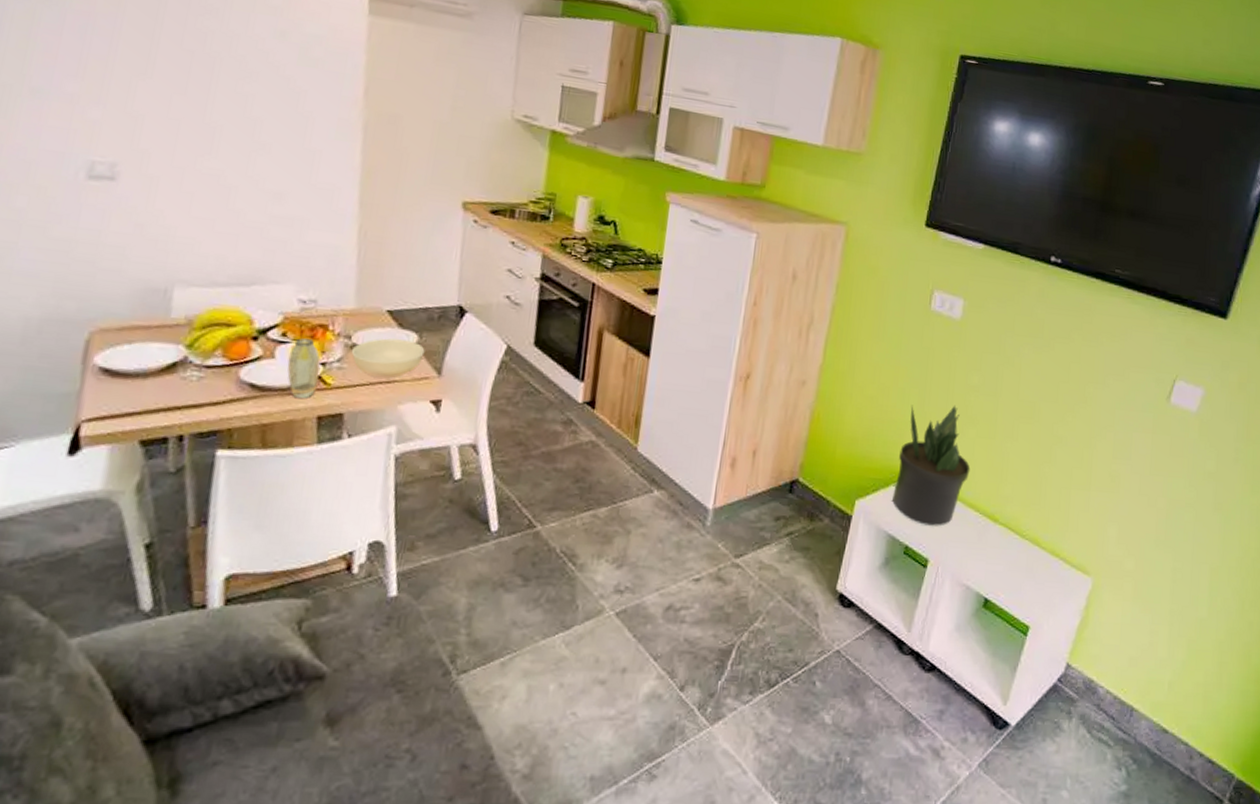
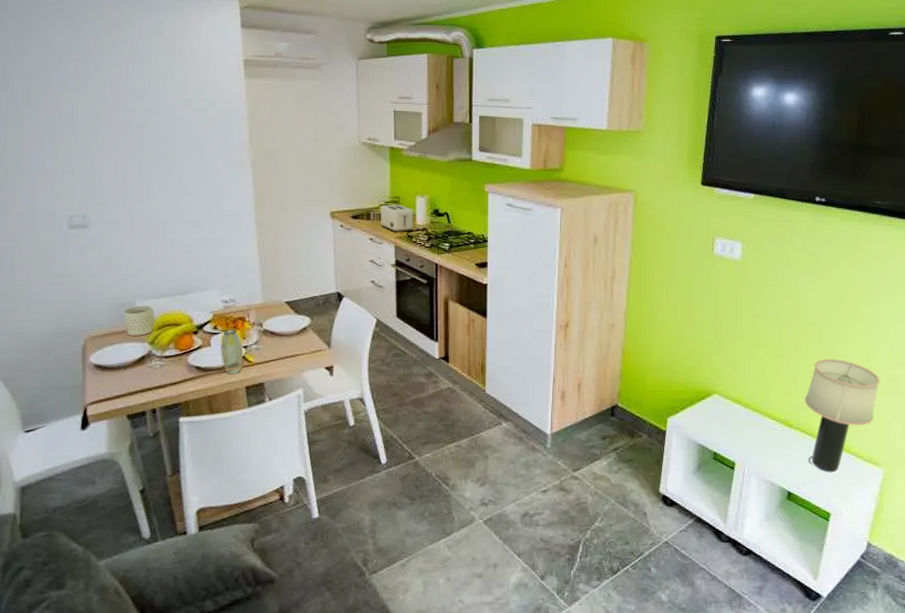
mug: none [153,293,200,335] -> present [123,305,155,336]
bowl: present [351,338,425,380] -> none [263,323,317,355]
toaster: none [527,201,573,240] -> present [381,204,414,233]
planter: present [892,405,971,526] -> none [699,332,764,434]
table lamp: none [1011,445,1099,579] -> present [804,358,880,473]

